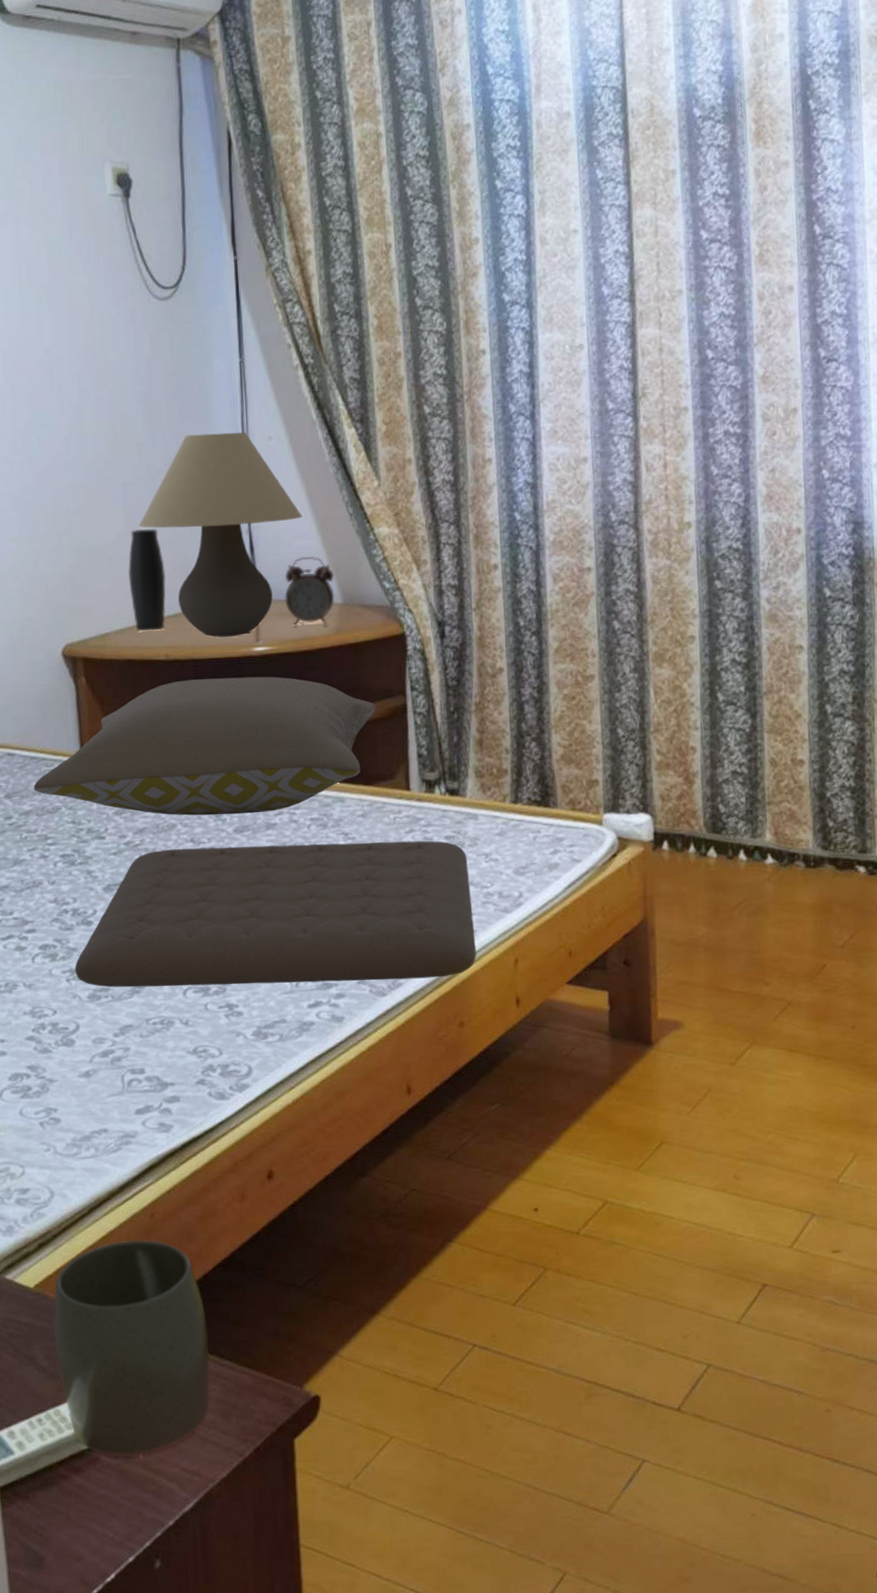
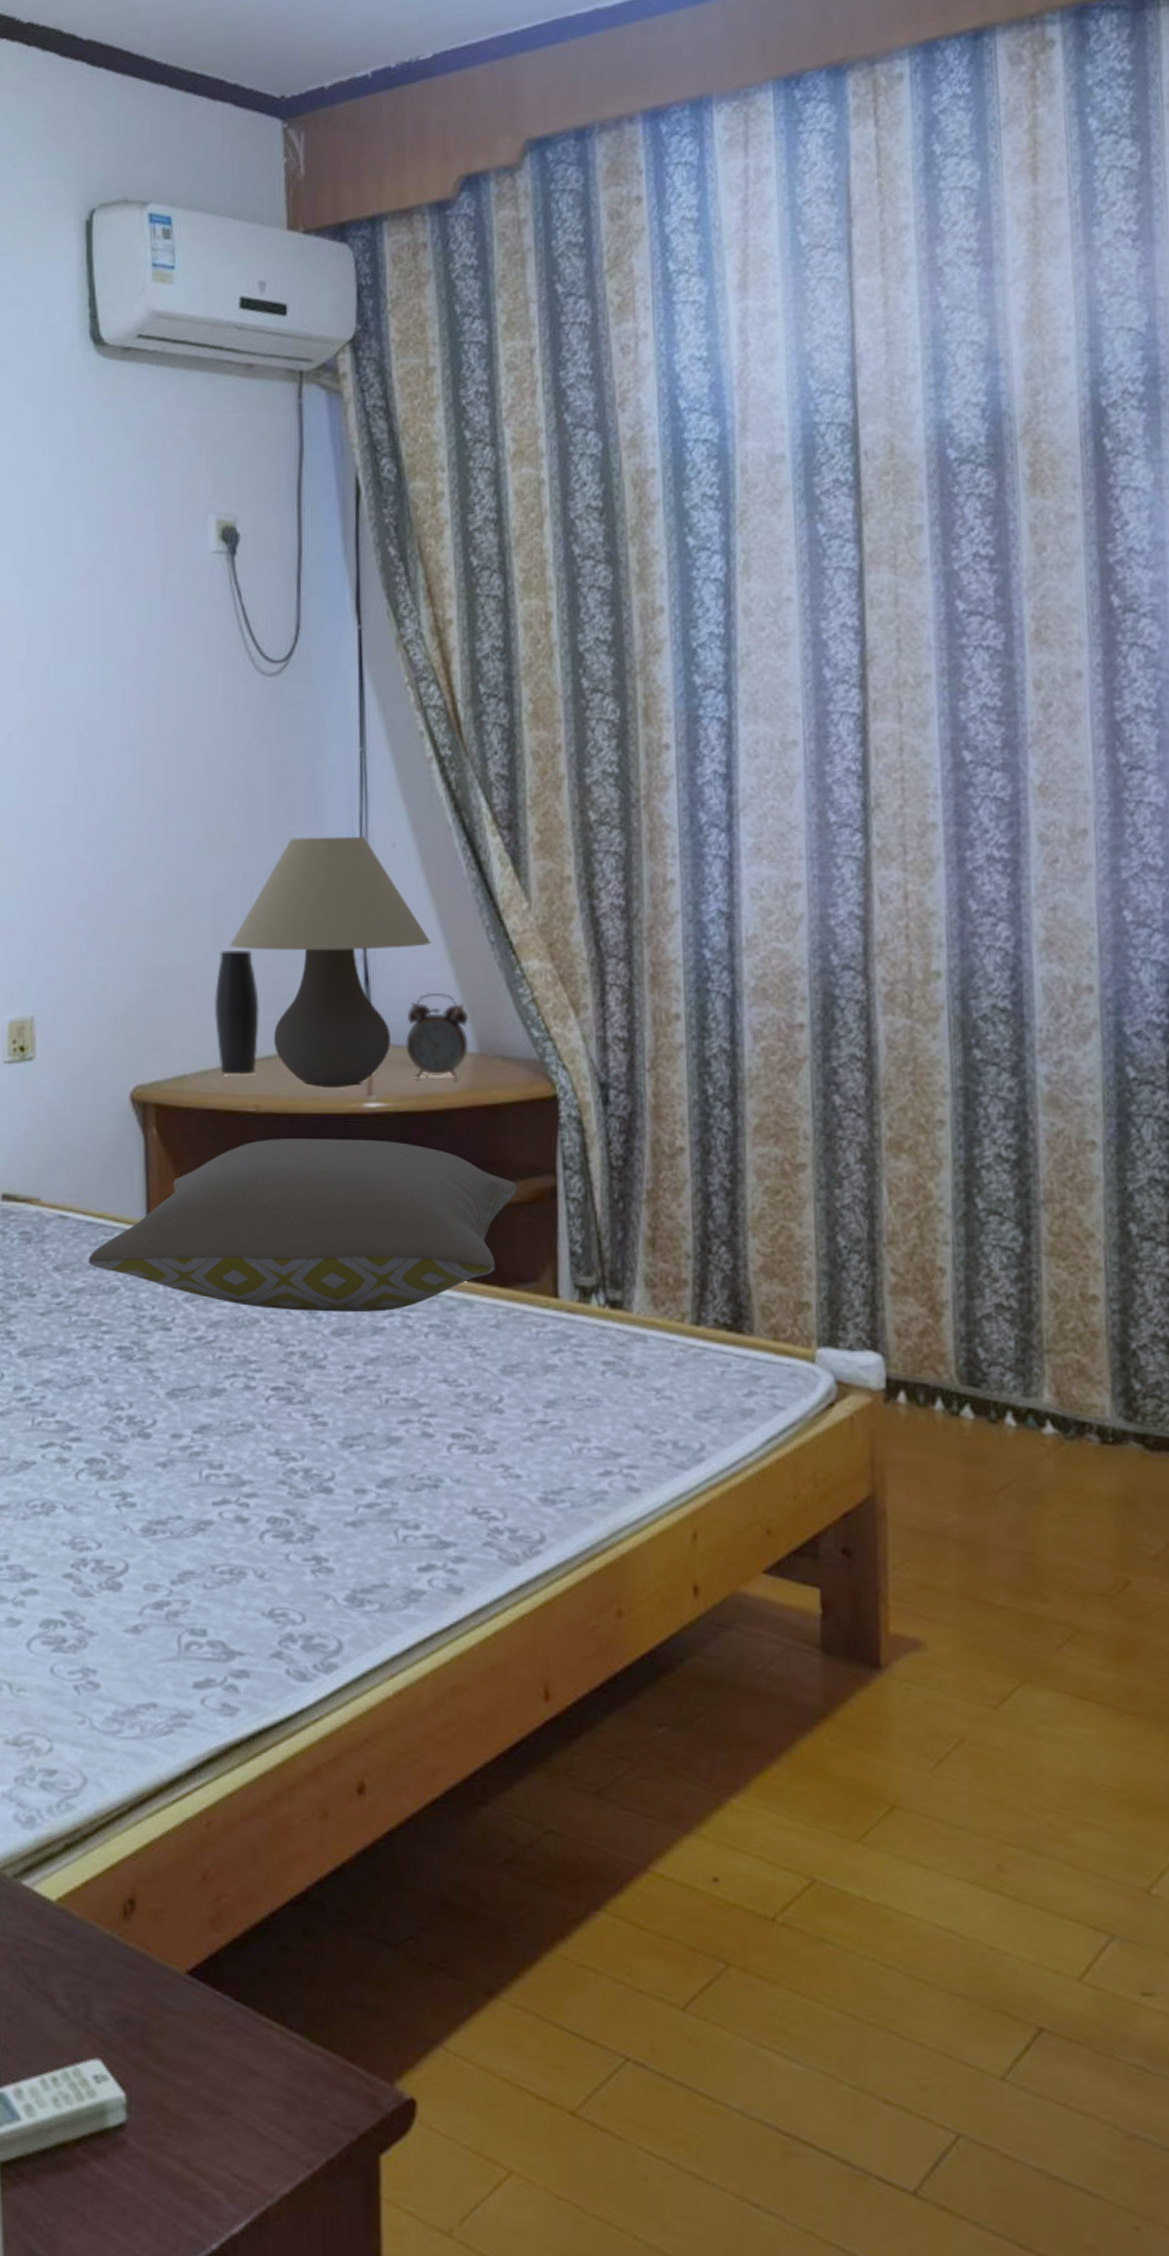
mug: present [53,1239,210,1458] -> none [78,1853,274,2149]
cushion: present [75,840,476,988] -> none [127,1350,641,1548]

